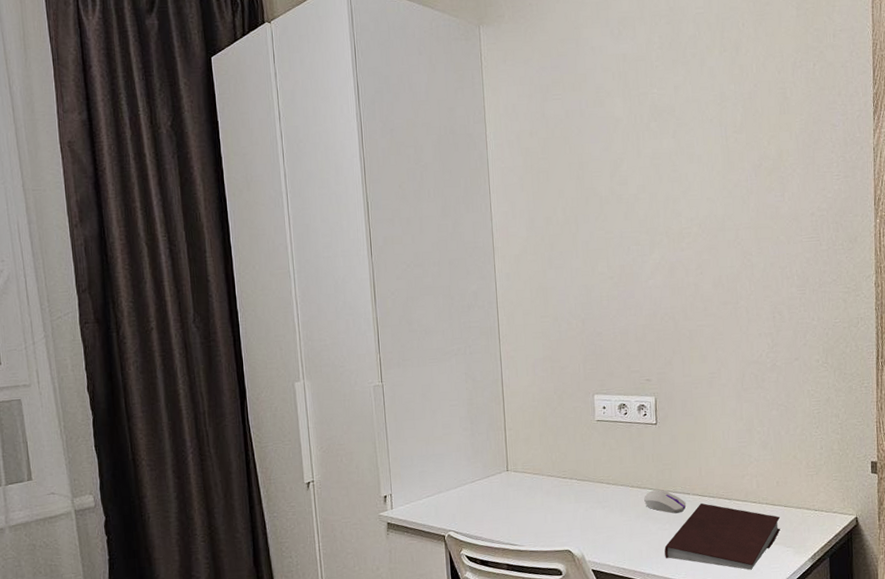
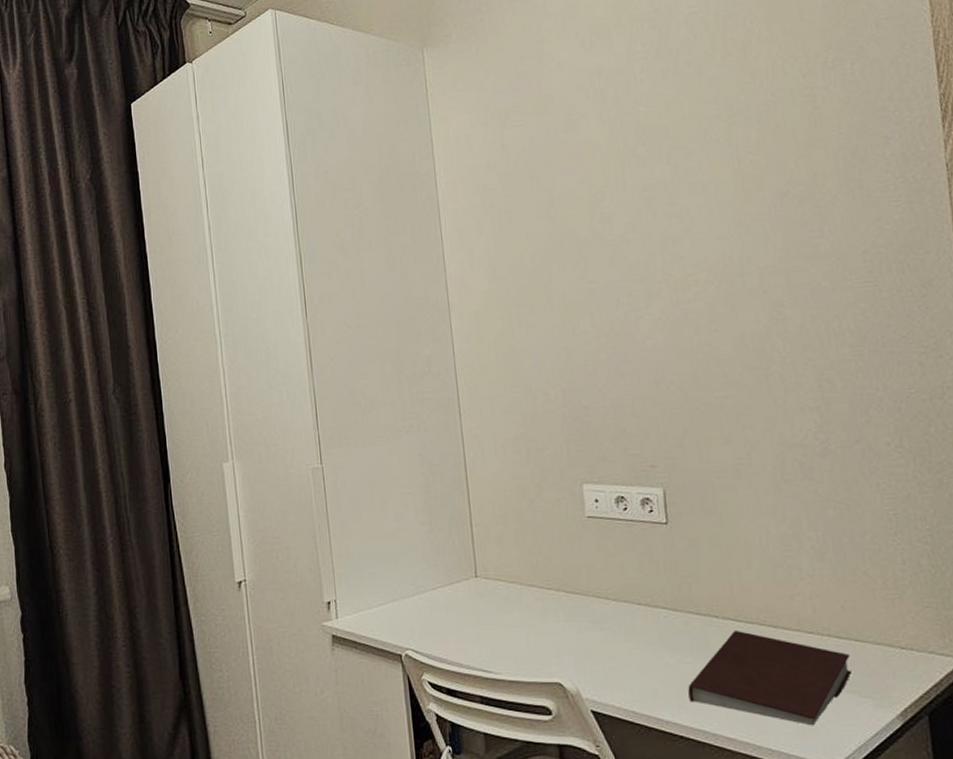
computer mouse: present [644,490,687,514] -> none [656,610,715,642]

